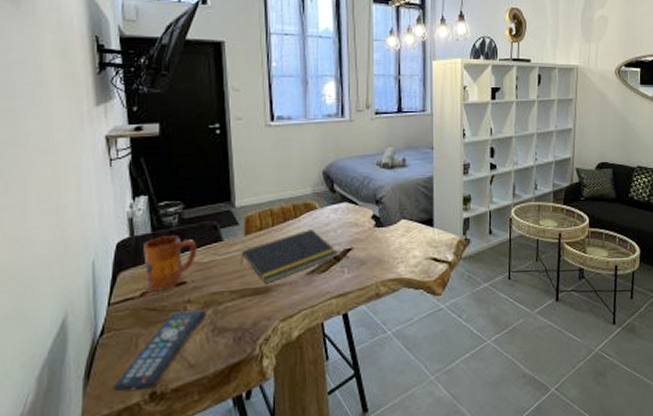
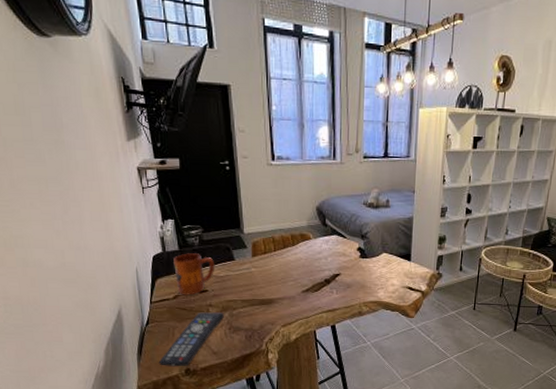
notepad: present [241,228,338,284] -> none [250,255,328,297]

